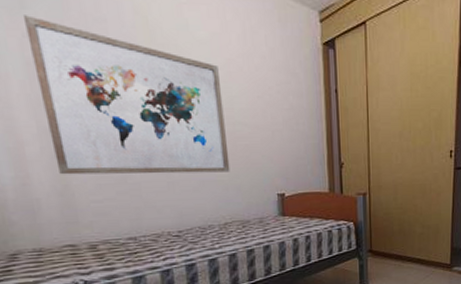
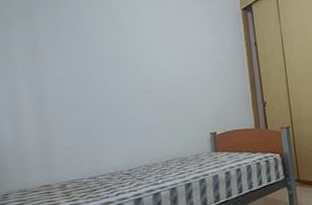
wall art: present [24,15,230,175] -> none [30,19,171,130]

